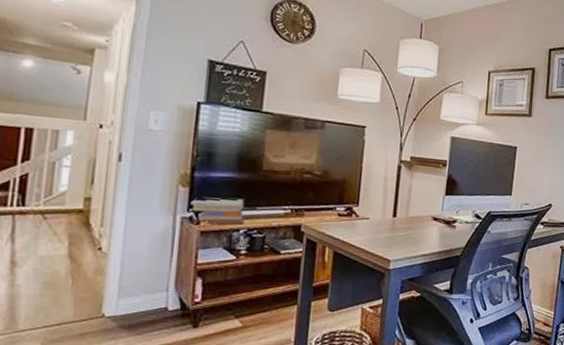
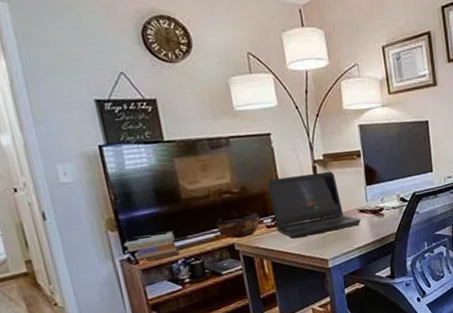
decorative bowl: none [289,197,334,220] -> present [217,212,261,239]
laptop computer: none [347,169,433,233] -> present [267,171,361,239]

